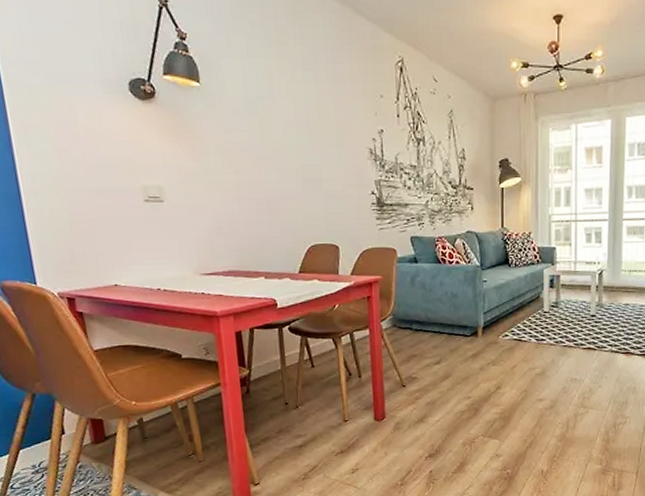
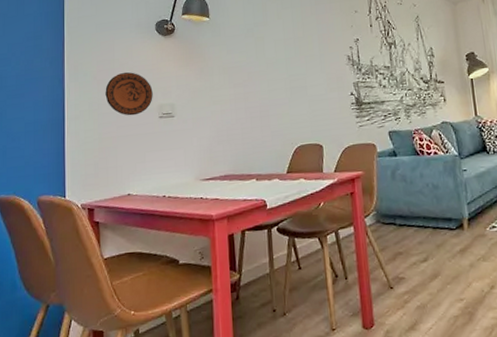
decorative plate: none [70,141,135,196] -> present [105,71,153,116]

